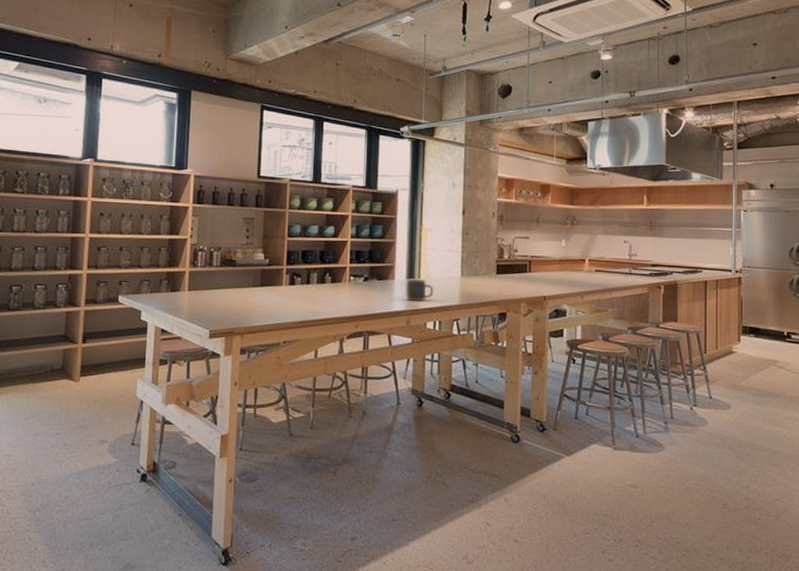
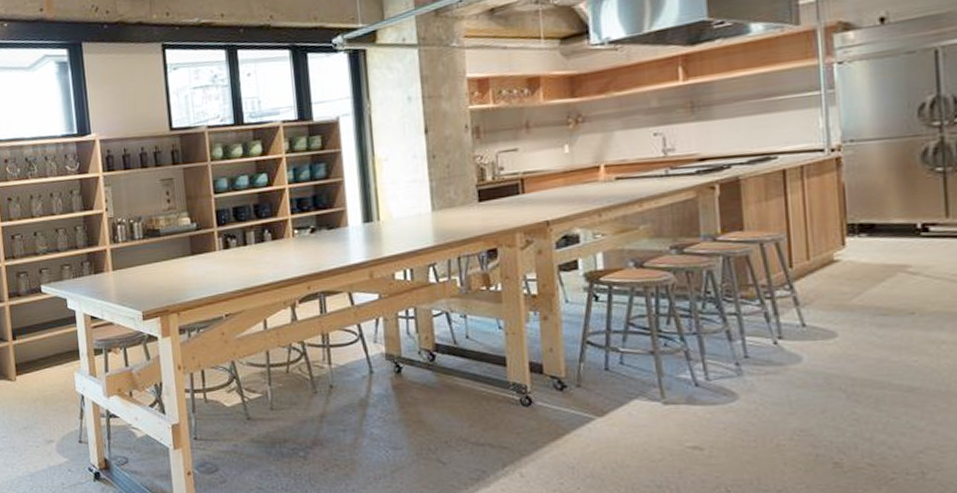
mug: present [406,279,434,301] -> none [363,222,400,249]

